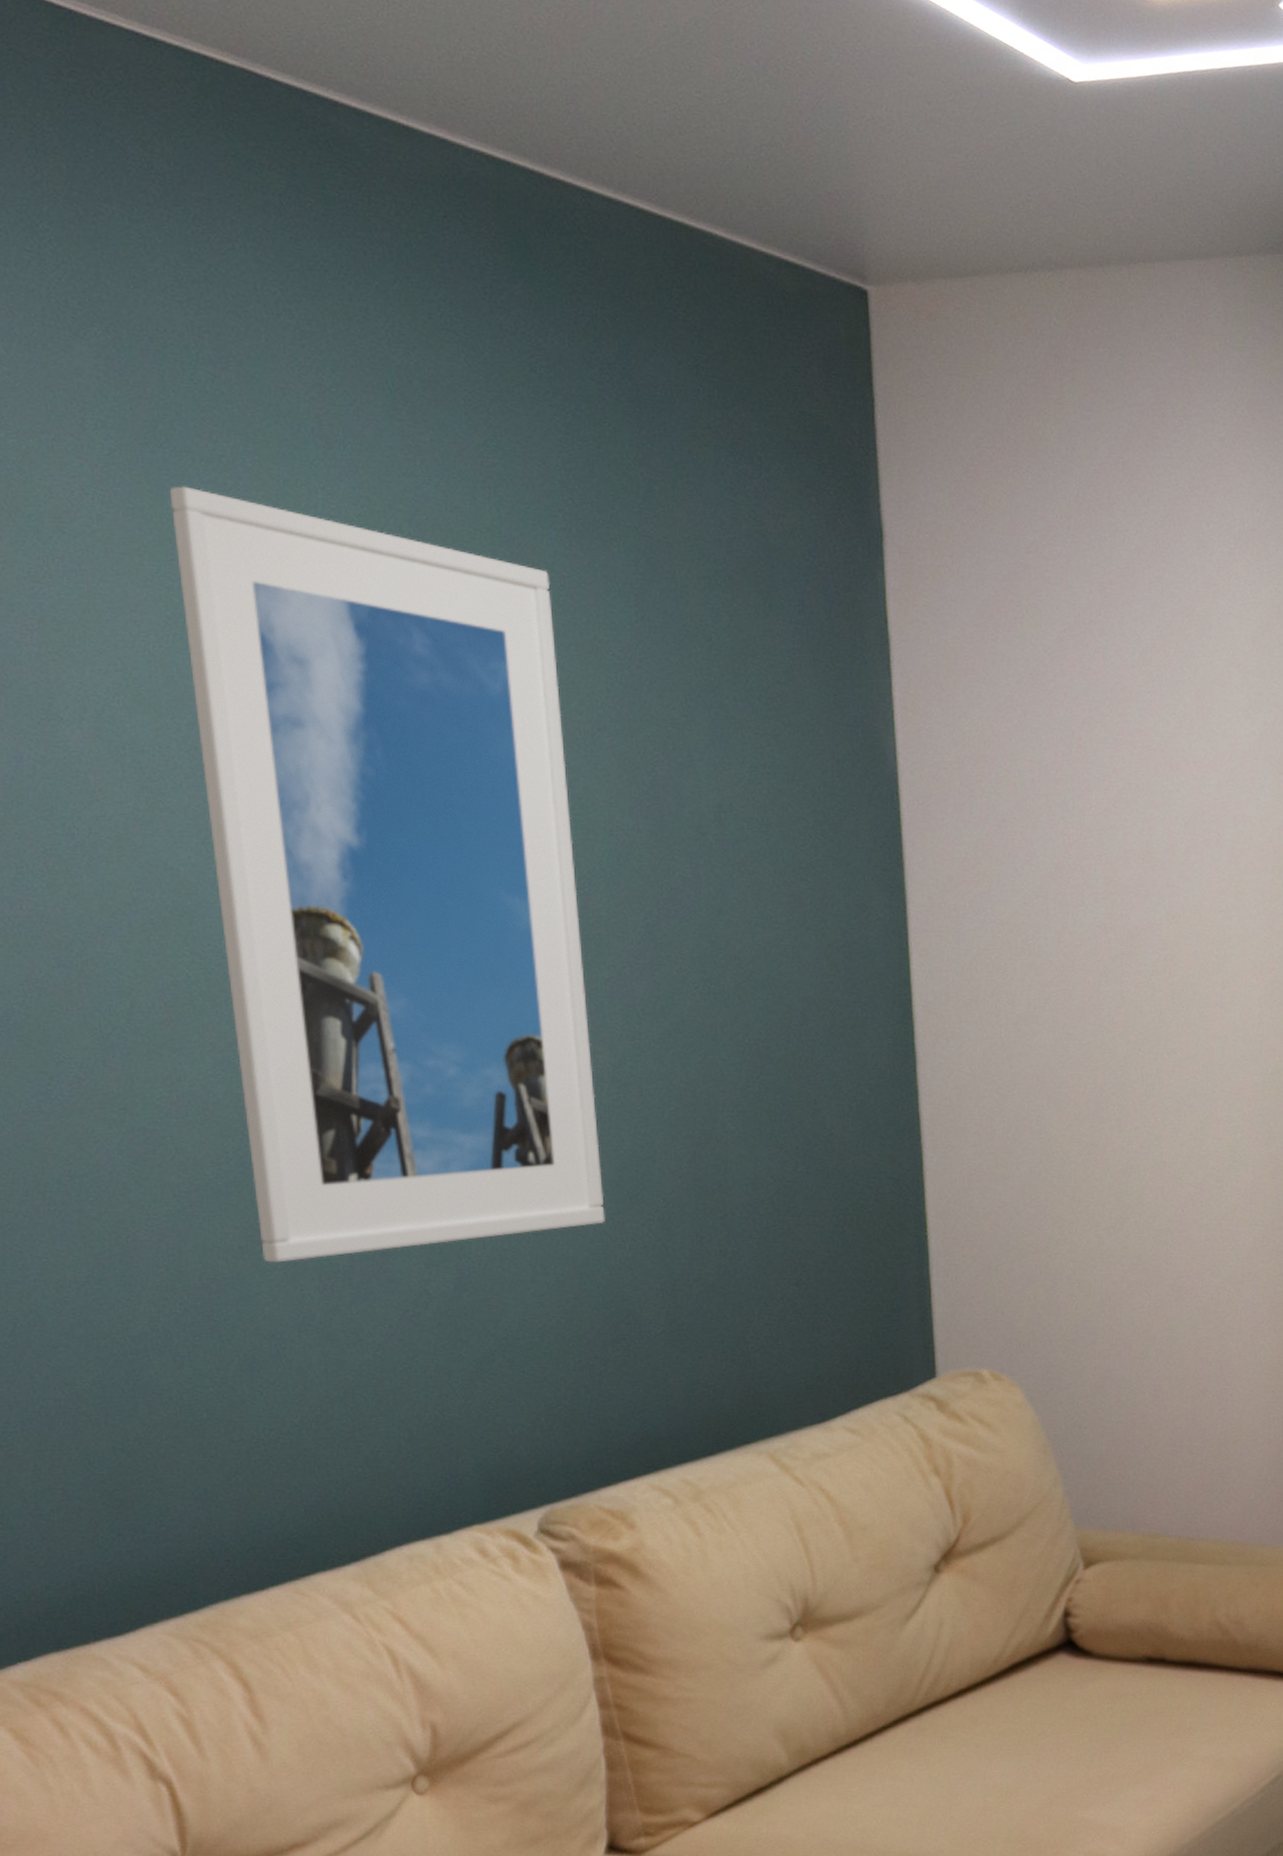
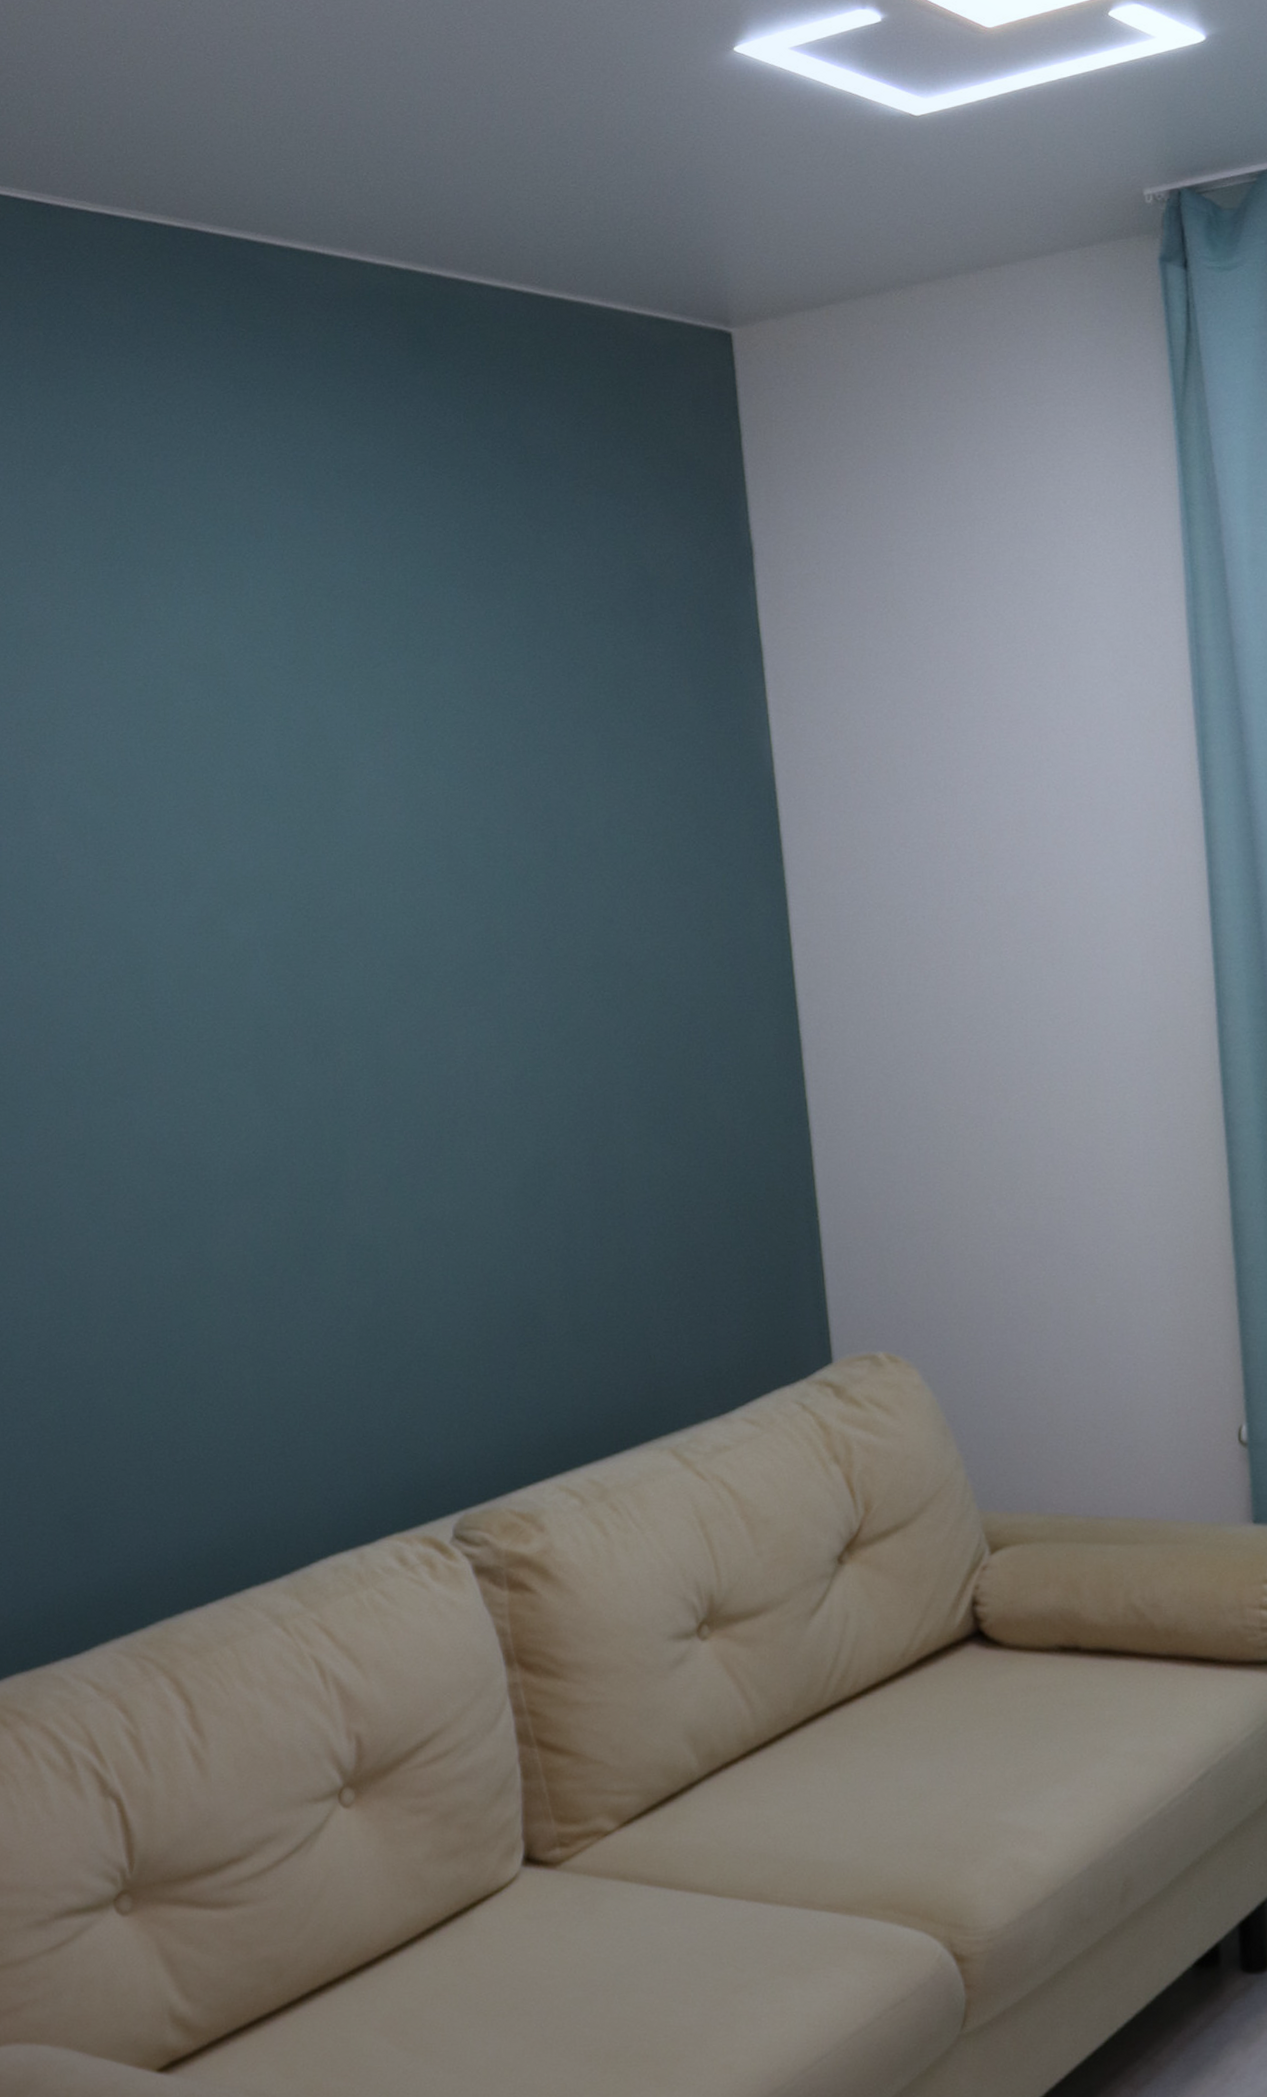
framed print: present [169,486,605,1263] -> none [125,591,511,1289]

